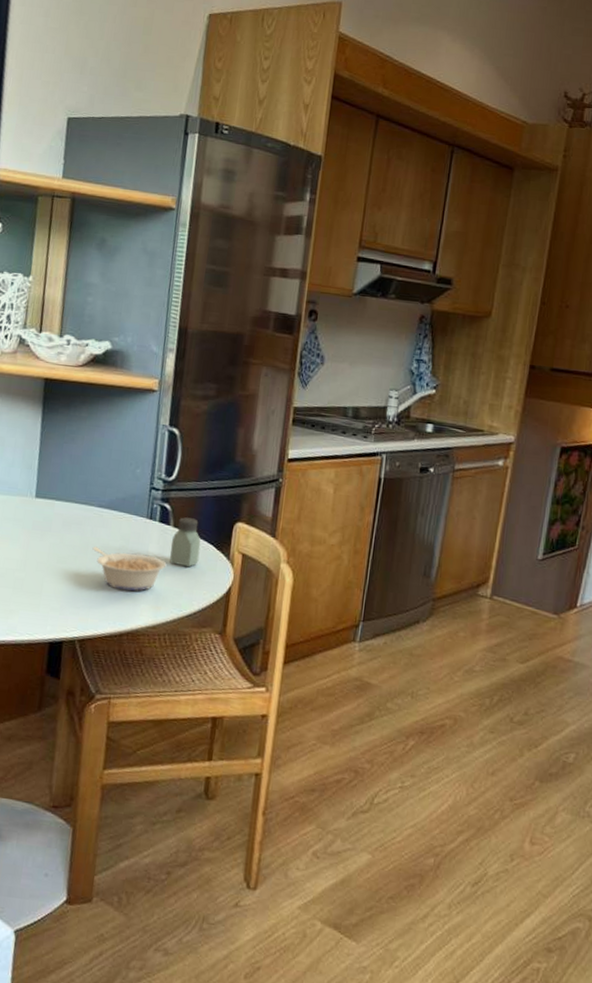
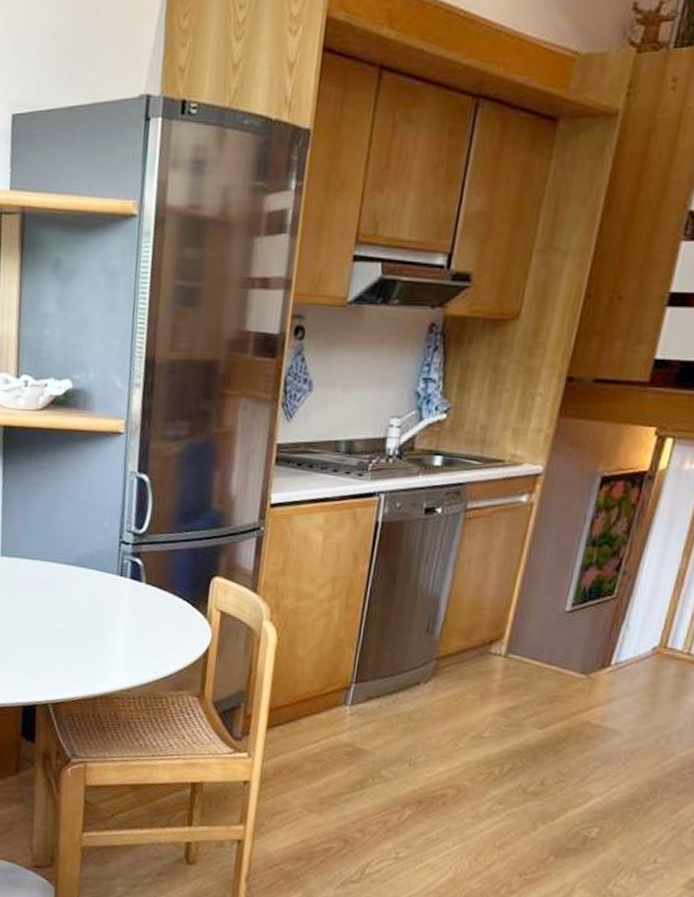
legume: present [92,546,167,592] -> none [61,606,140,653]
saltshaker: present [169,517,201,568] -> none [143,573,176,627]

